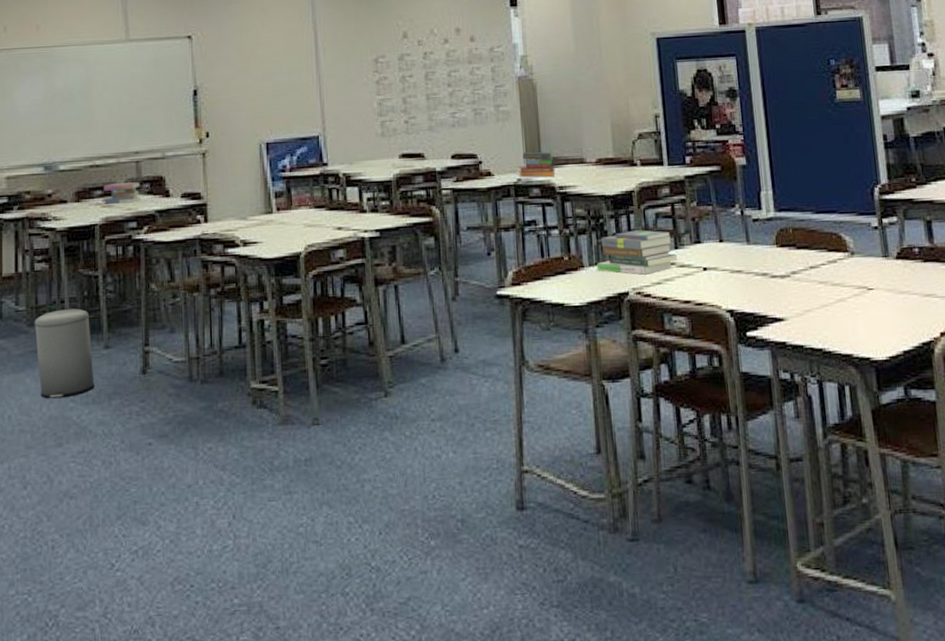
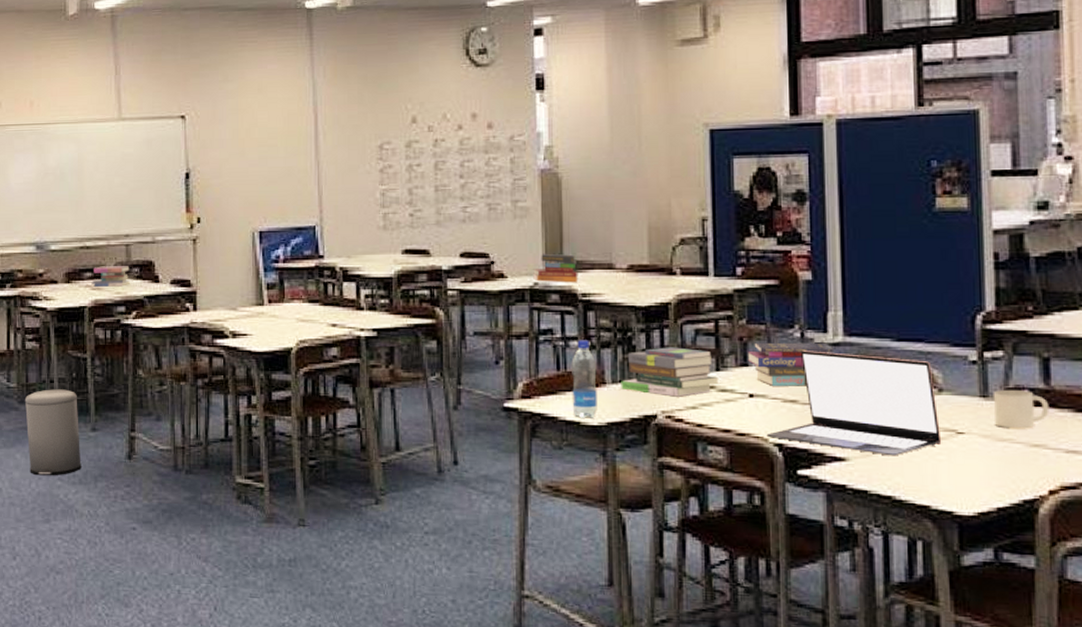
bottle: none [553,228,578,300] -> present [571,340,597,418]
books: none [700,218,768,259] -> present [748,342,834,386]
laptop: none [719,226,857,314] -> present [766,351,942,456]
mug: none [892,249,935,283] -> present [993,389,1049,429]

